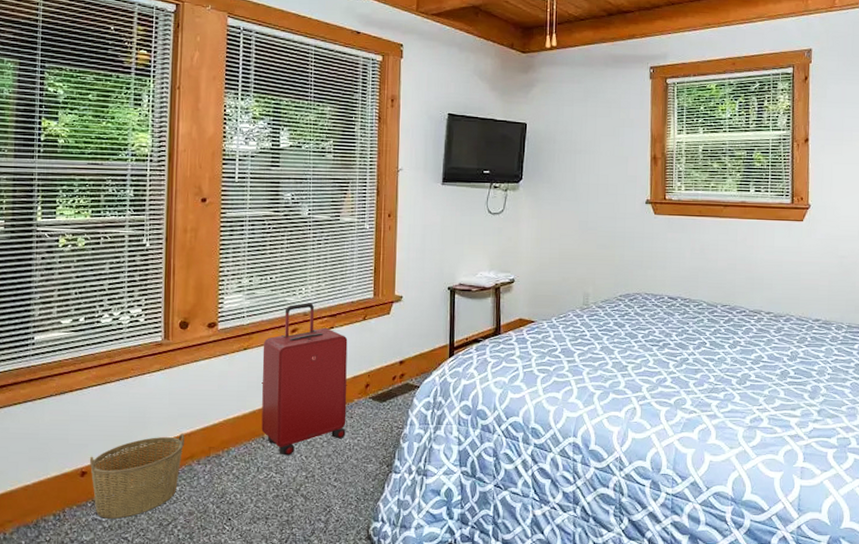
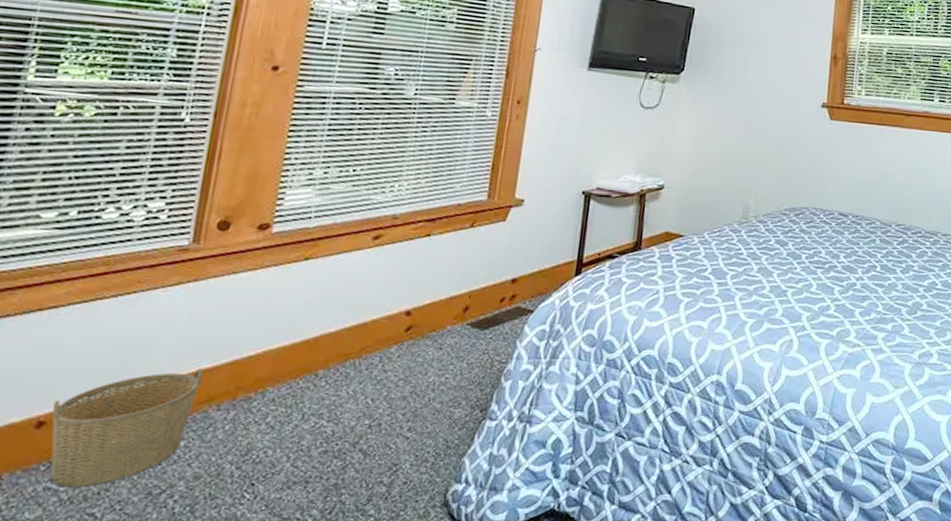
suitcase: present [261,303,348,456] -> none [315,203,448,398]

